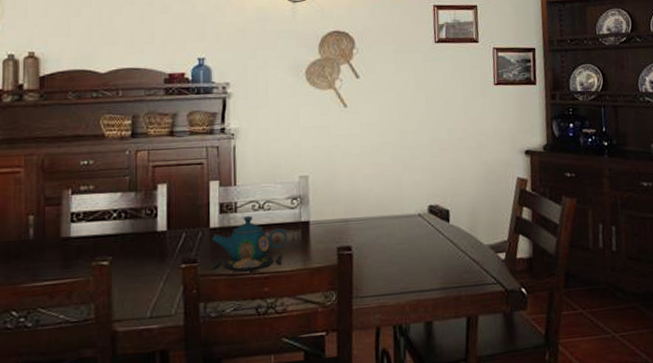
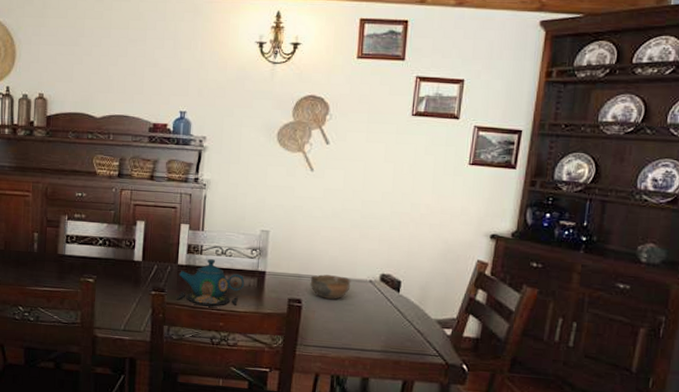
bowl: none [358,214,400,241] -> present [310,274,351,299]

